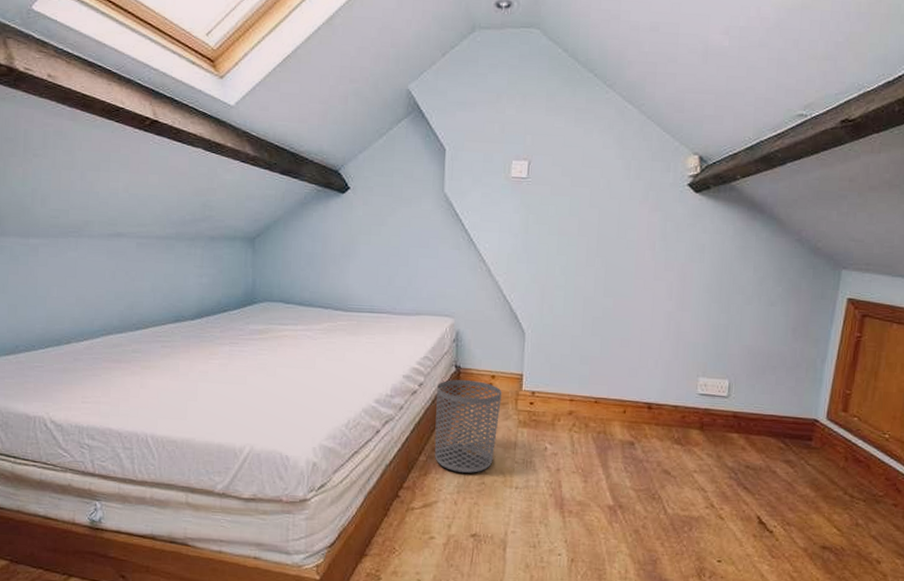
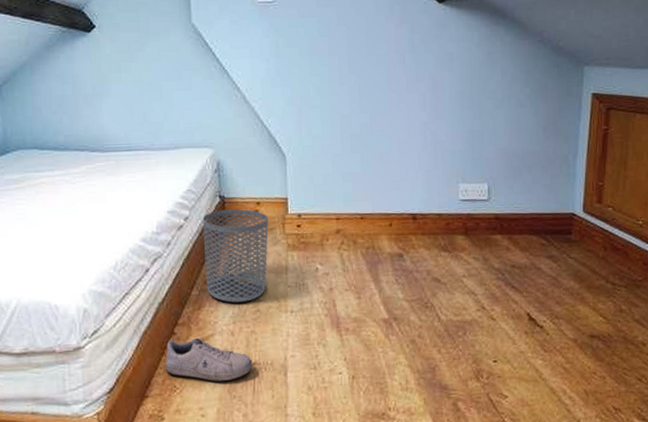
shoe: none [387,502,473,550] -> present [166,337,253,382]

